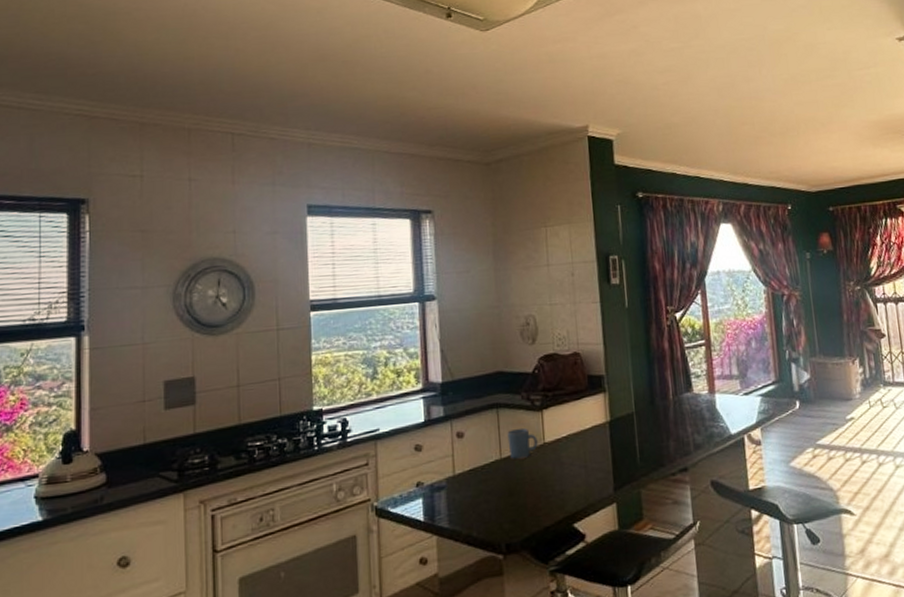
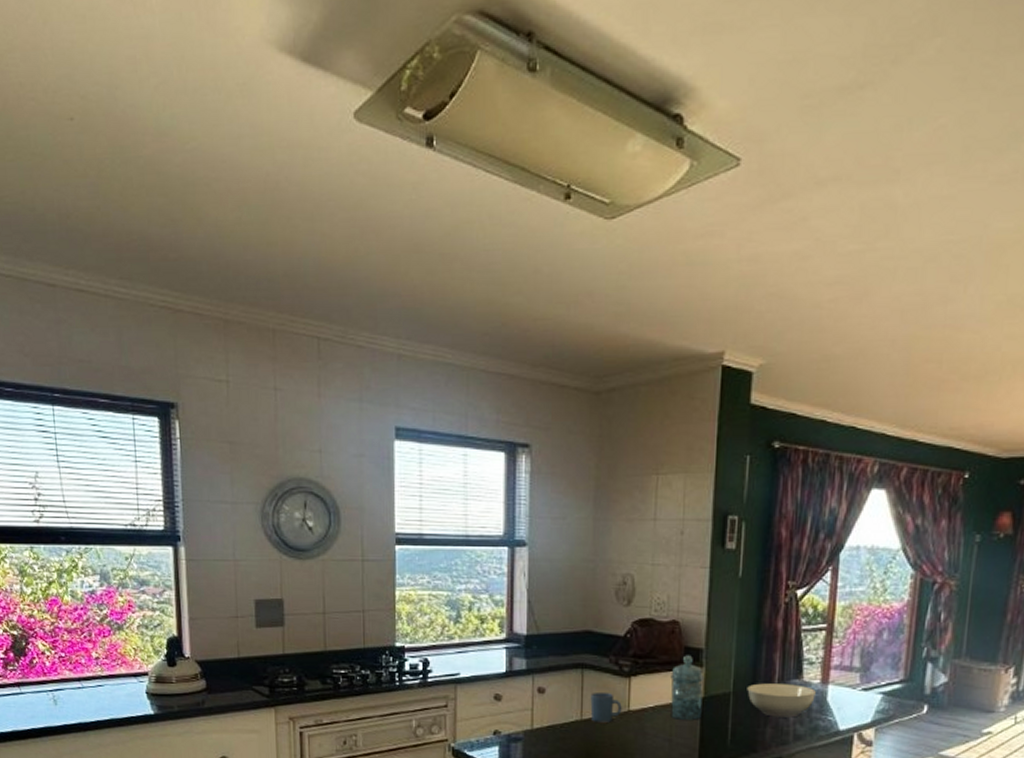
canister: none [578,382,611,446] -> present [670,655,705,721]
bowl: none [647,397,706,431] -> present [747,683,816,718]

